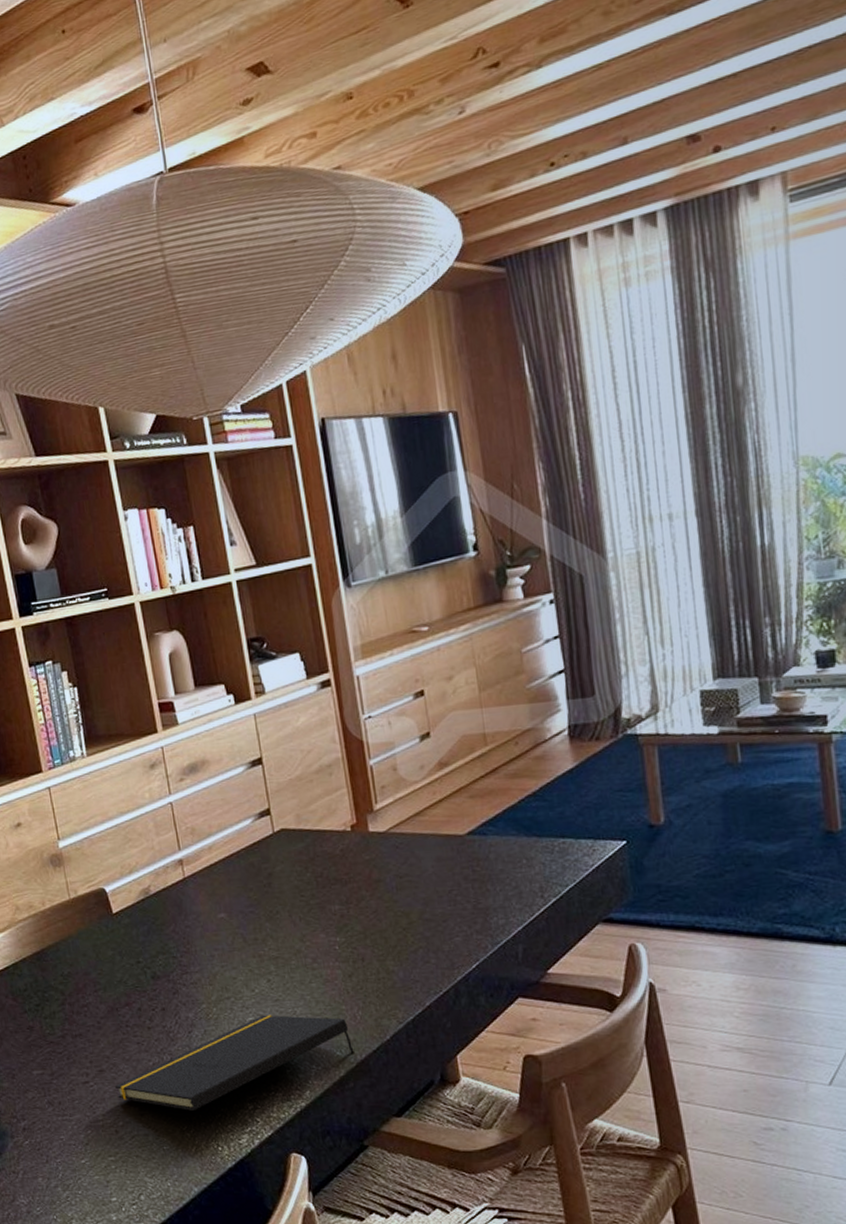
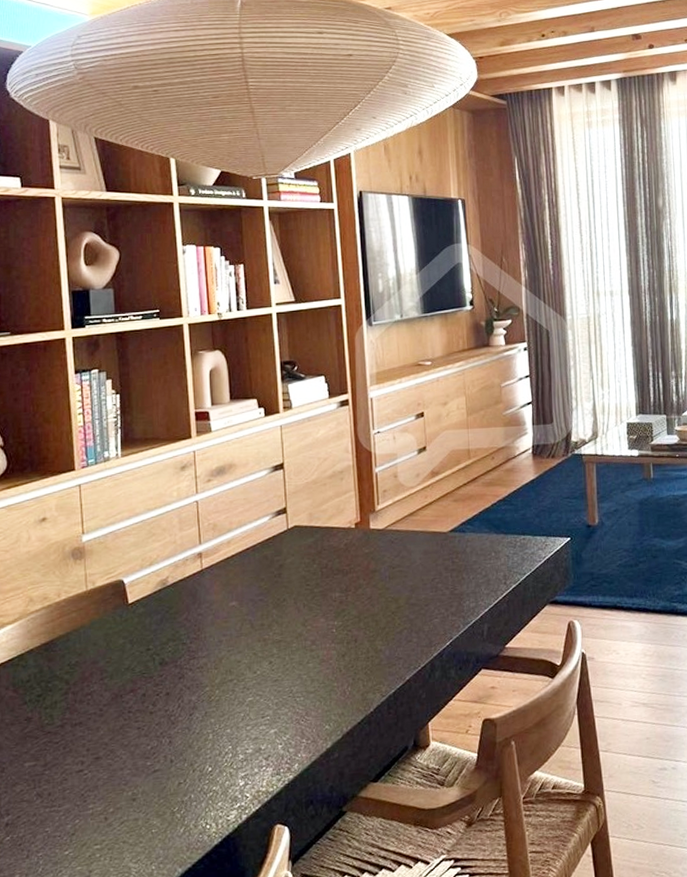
notepad: present [114,1014,354,1111] -> none [109,694,341,792]

